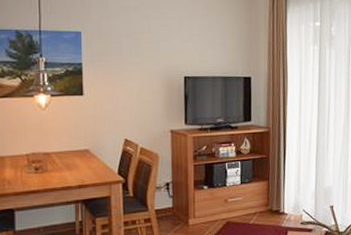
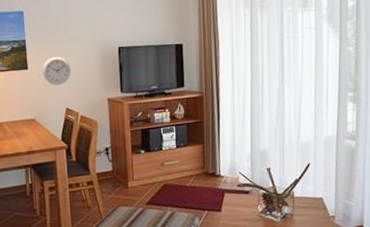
wall clock: none [100,83,132,114] -> present [43,56,71,85]

